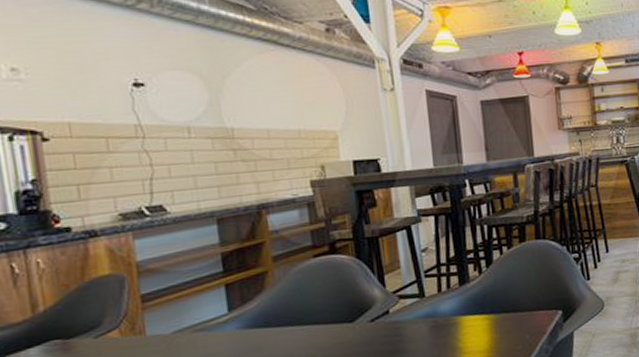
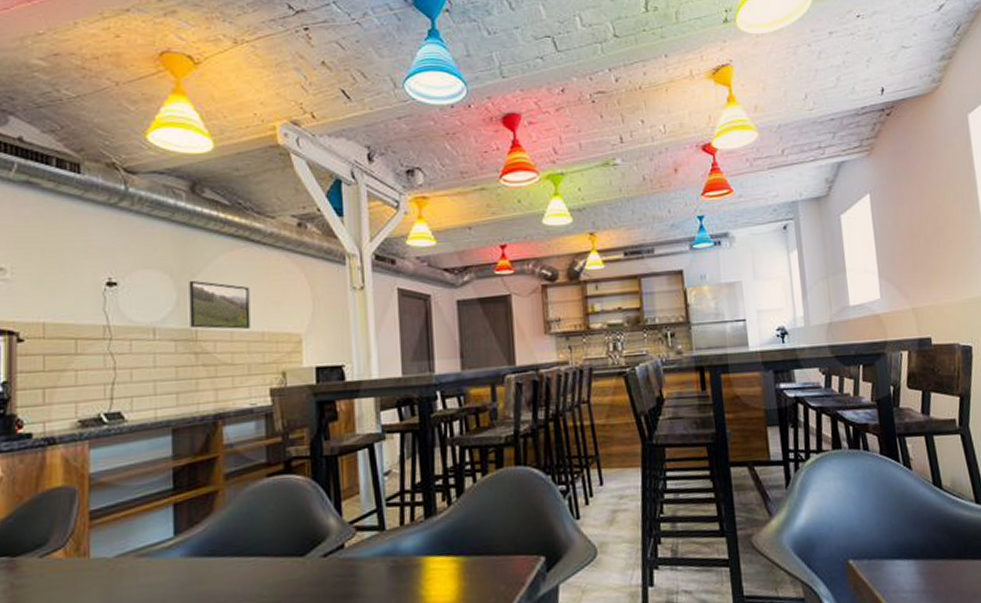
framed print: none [220,81,287,128] -> present [189,280,251,330]

